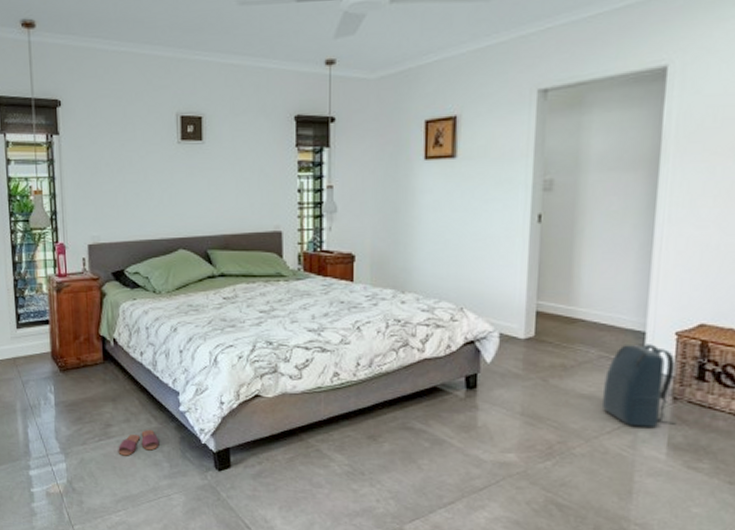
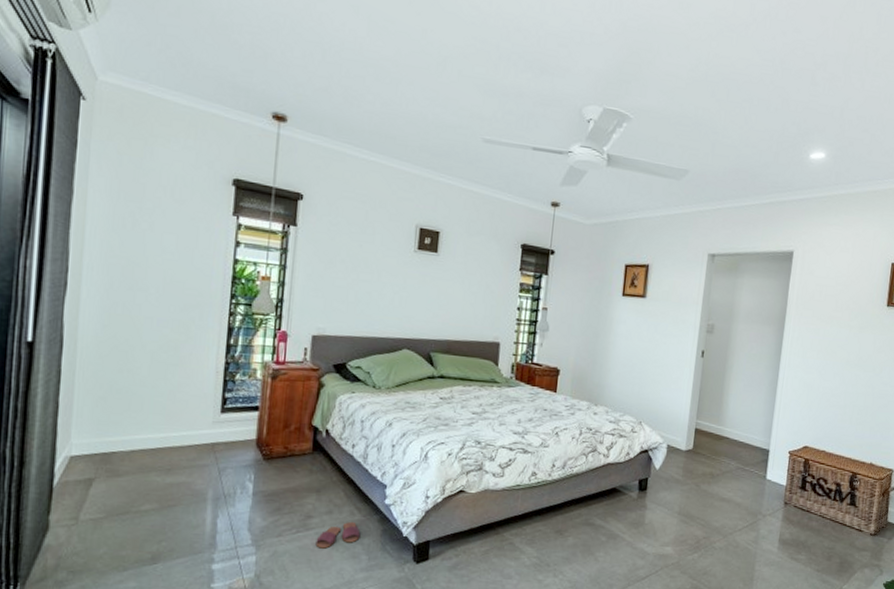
backpack: present [601,344,677,427] -> none [736,459,788,526]

